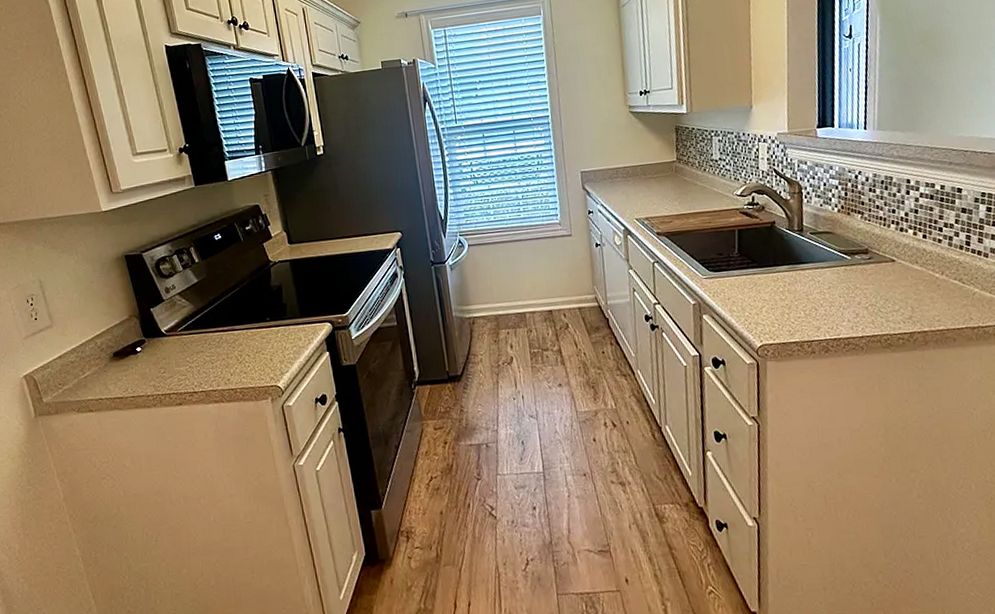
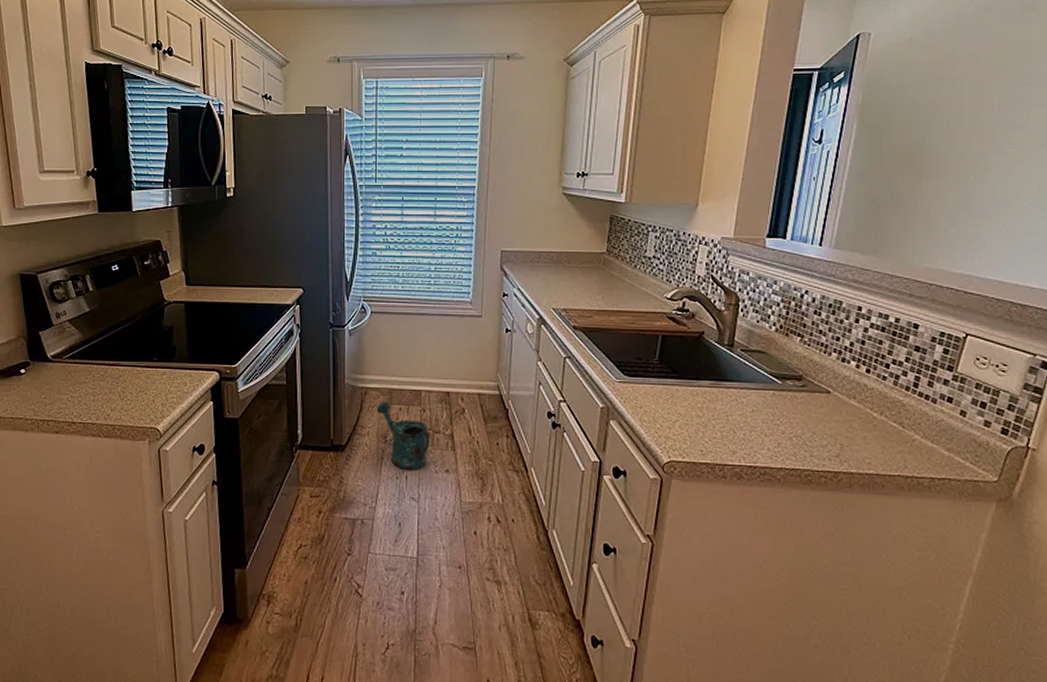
watering can: none [485,327,541,391] -> present [376,401,430,471]

